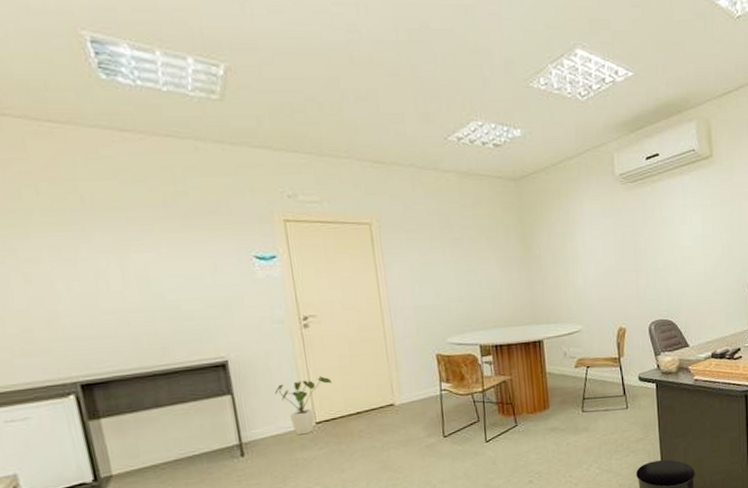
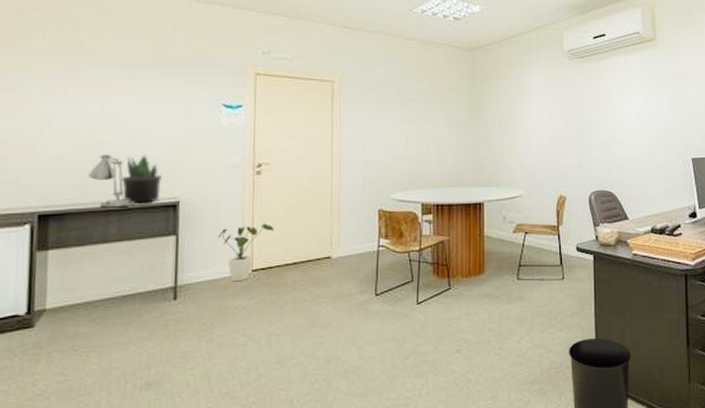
desk lamp: none [124,316,181,373] -> present [89,153,135,208]
planter: none [161,315,207,366] -> present [122,154,161,203]

